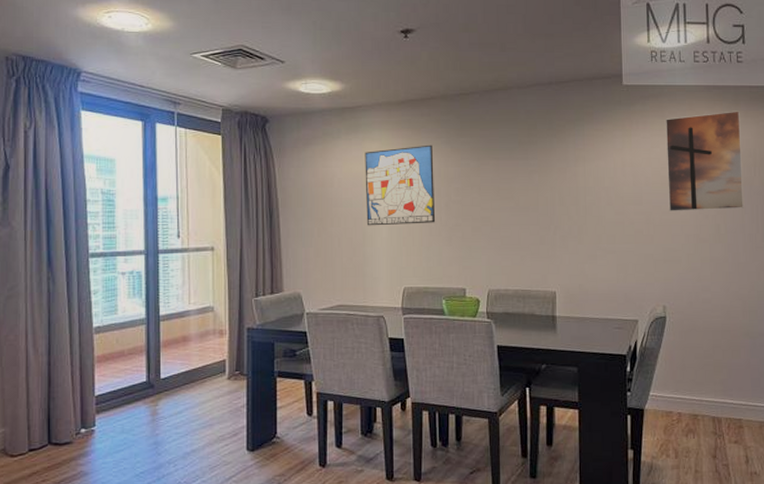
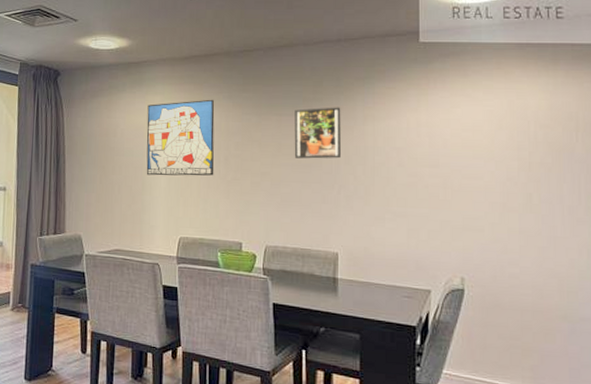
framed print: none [511,149,555,202] -> present [294,107,341,159]
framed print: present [665,111,745,211] -> none [467,70,563,178]

